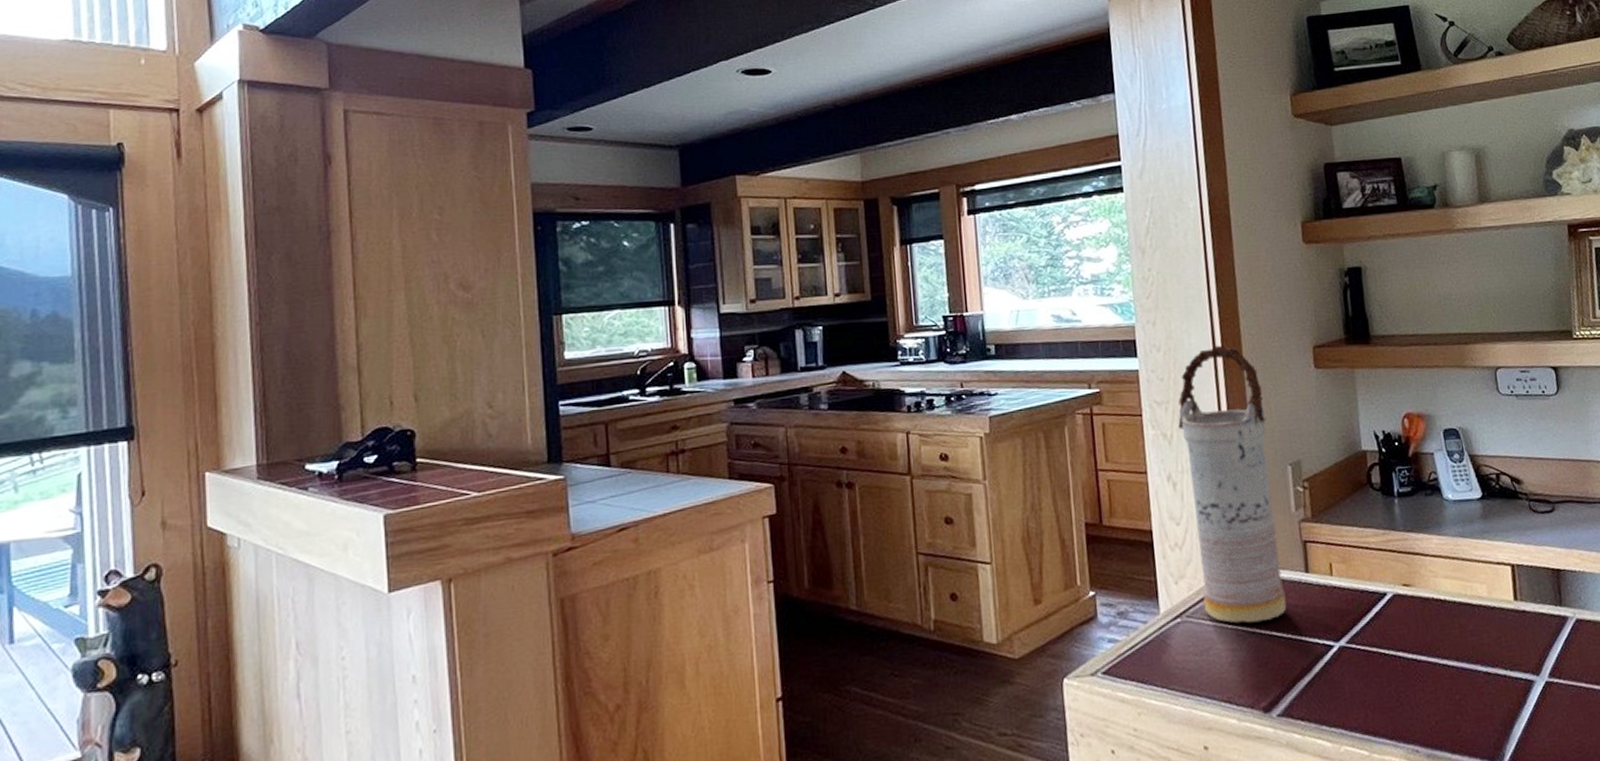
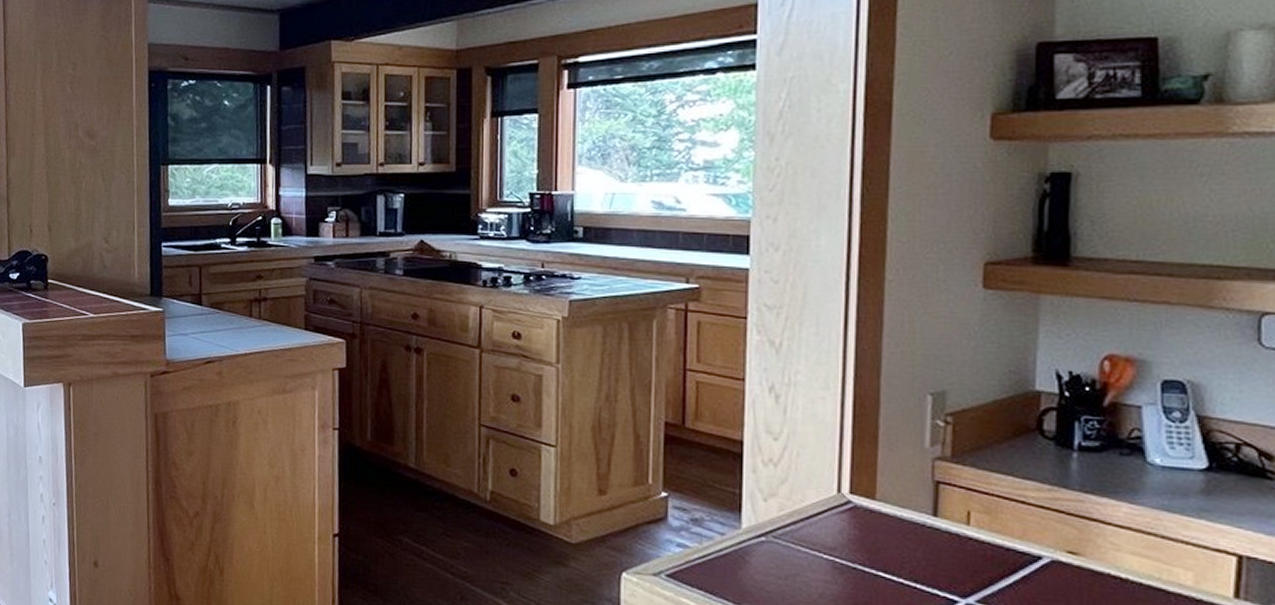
vase: present [1178,345,1287,623] -> none [791,250,907,559]

